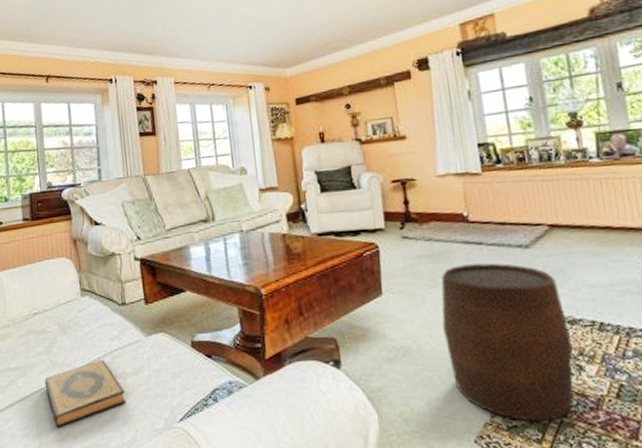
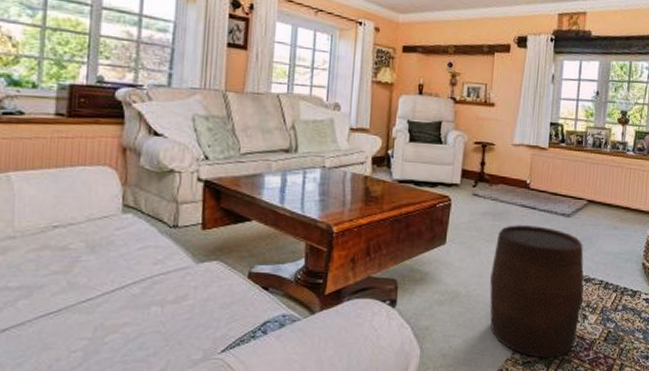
hardback book: present [44,359,126,427] -> none [56,284,161,357]

